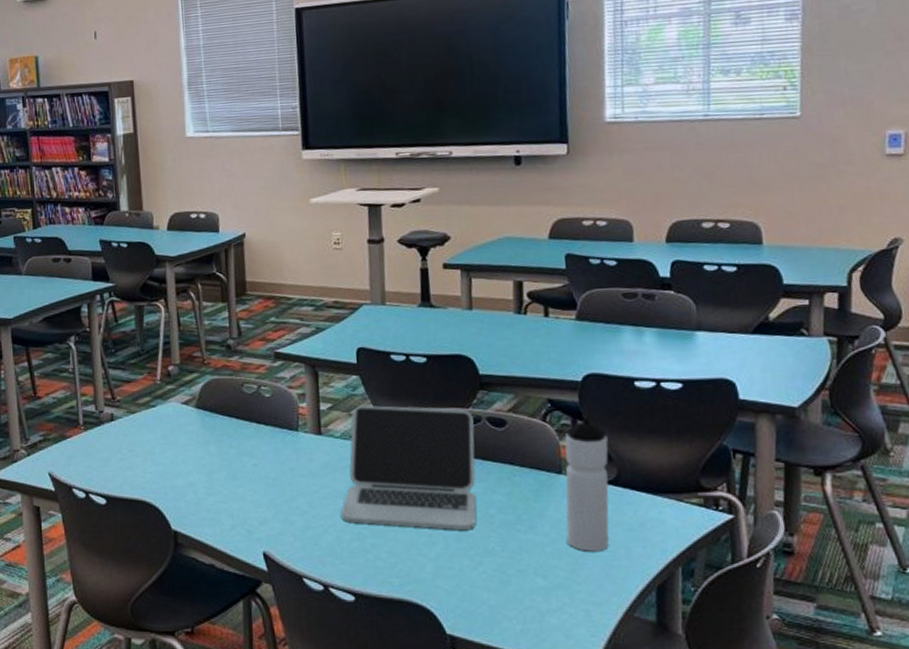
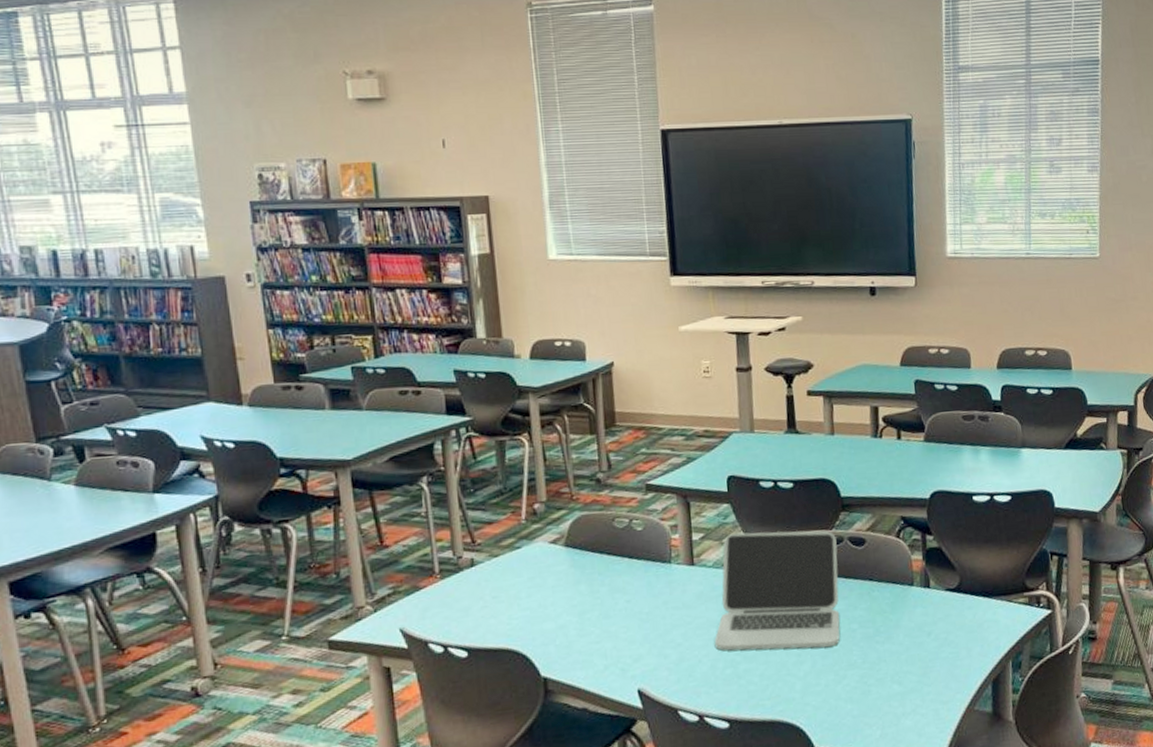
water bottle: present [564,418,609,551] -> none [915,532,954,656]

